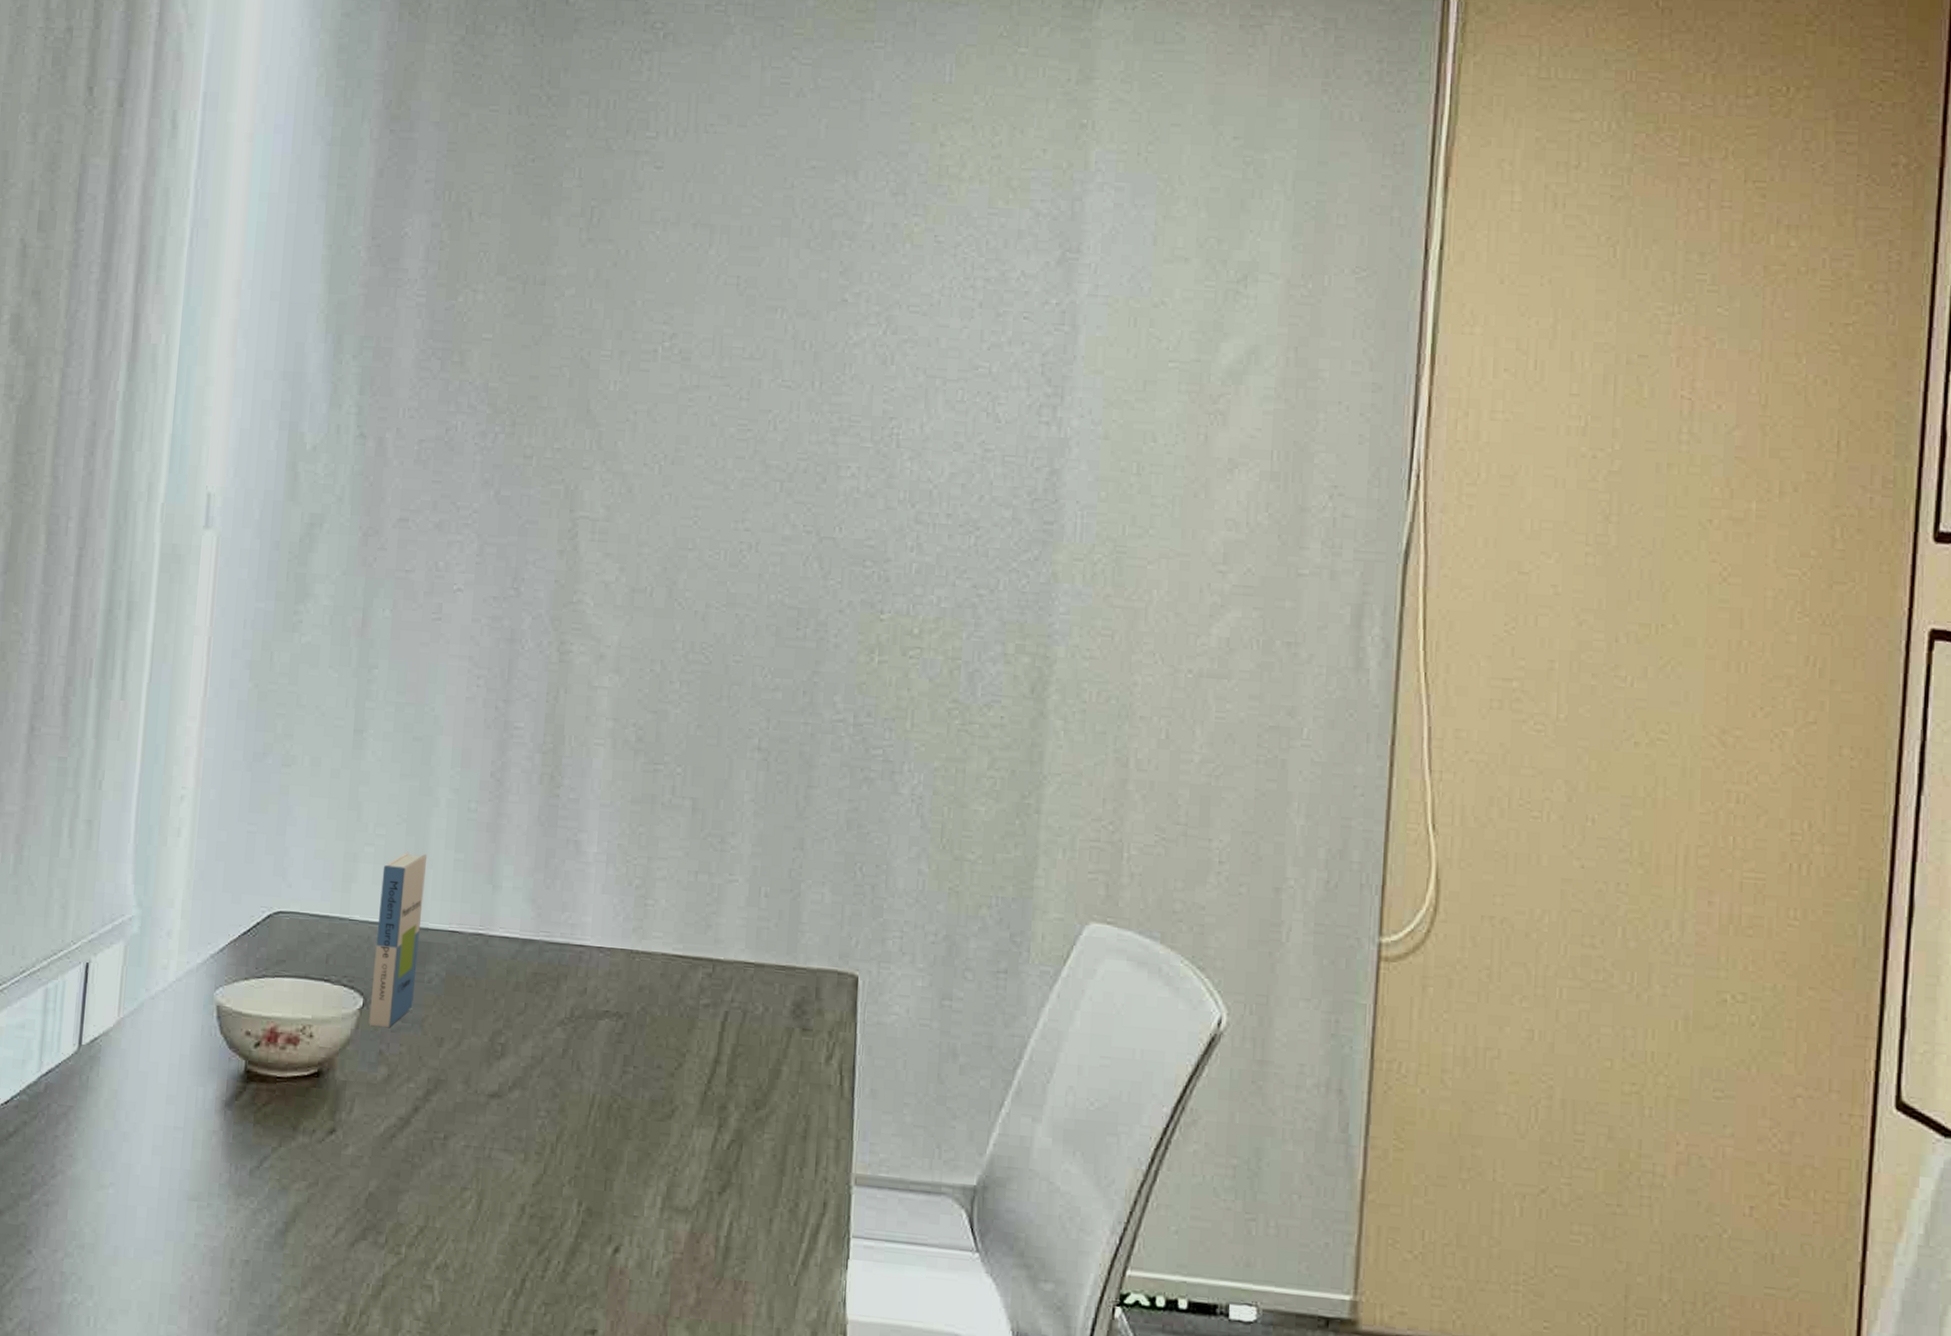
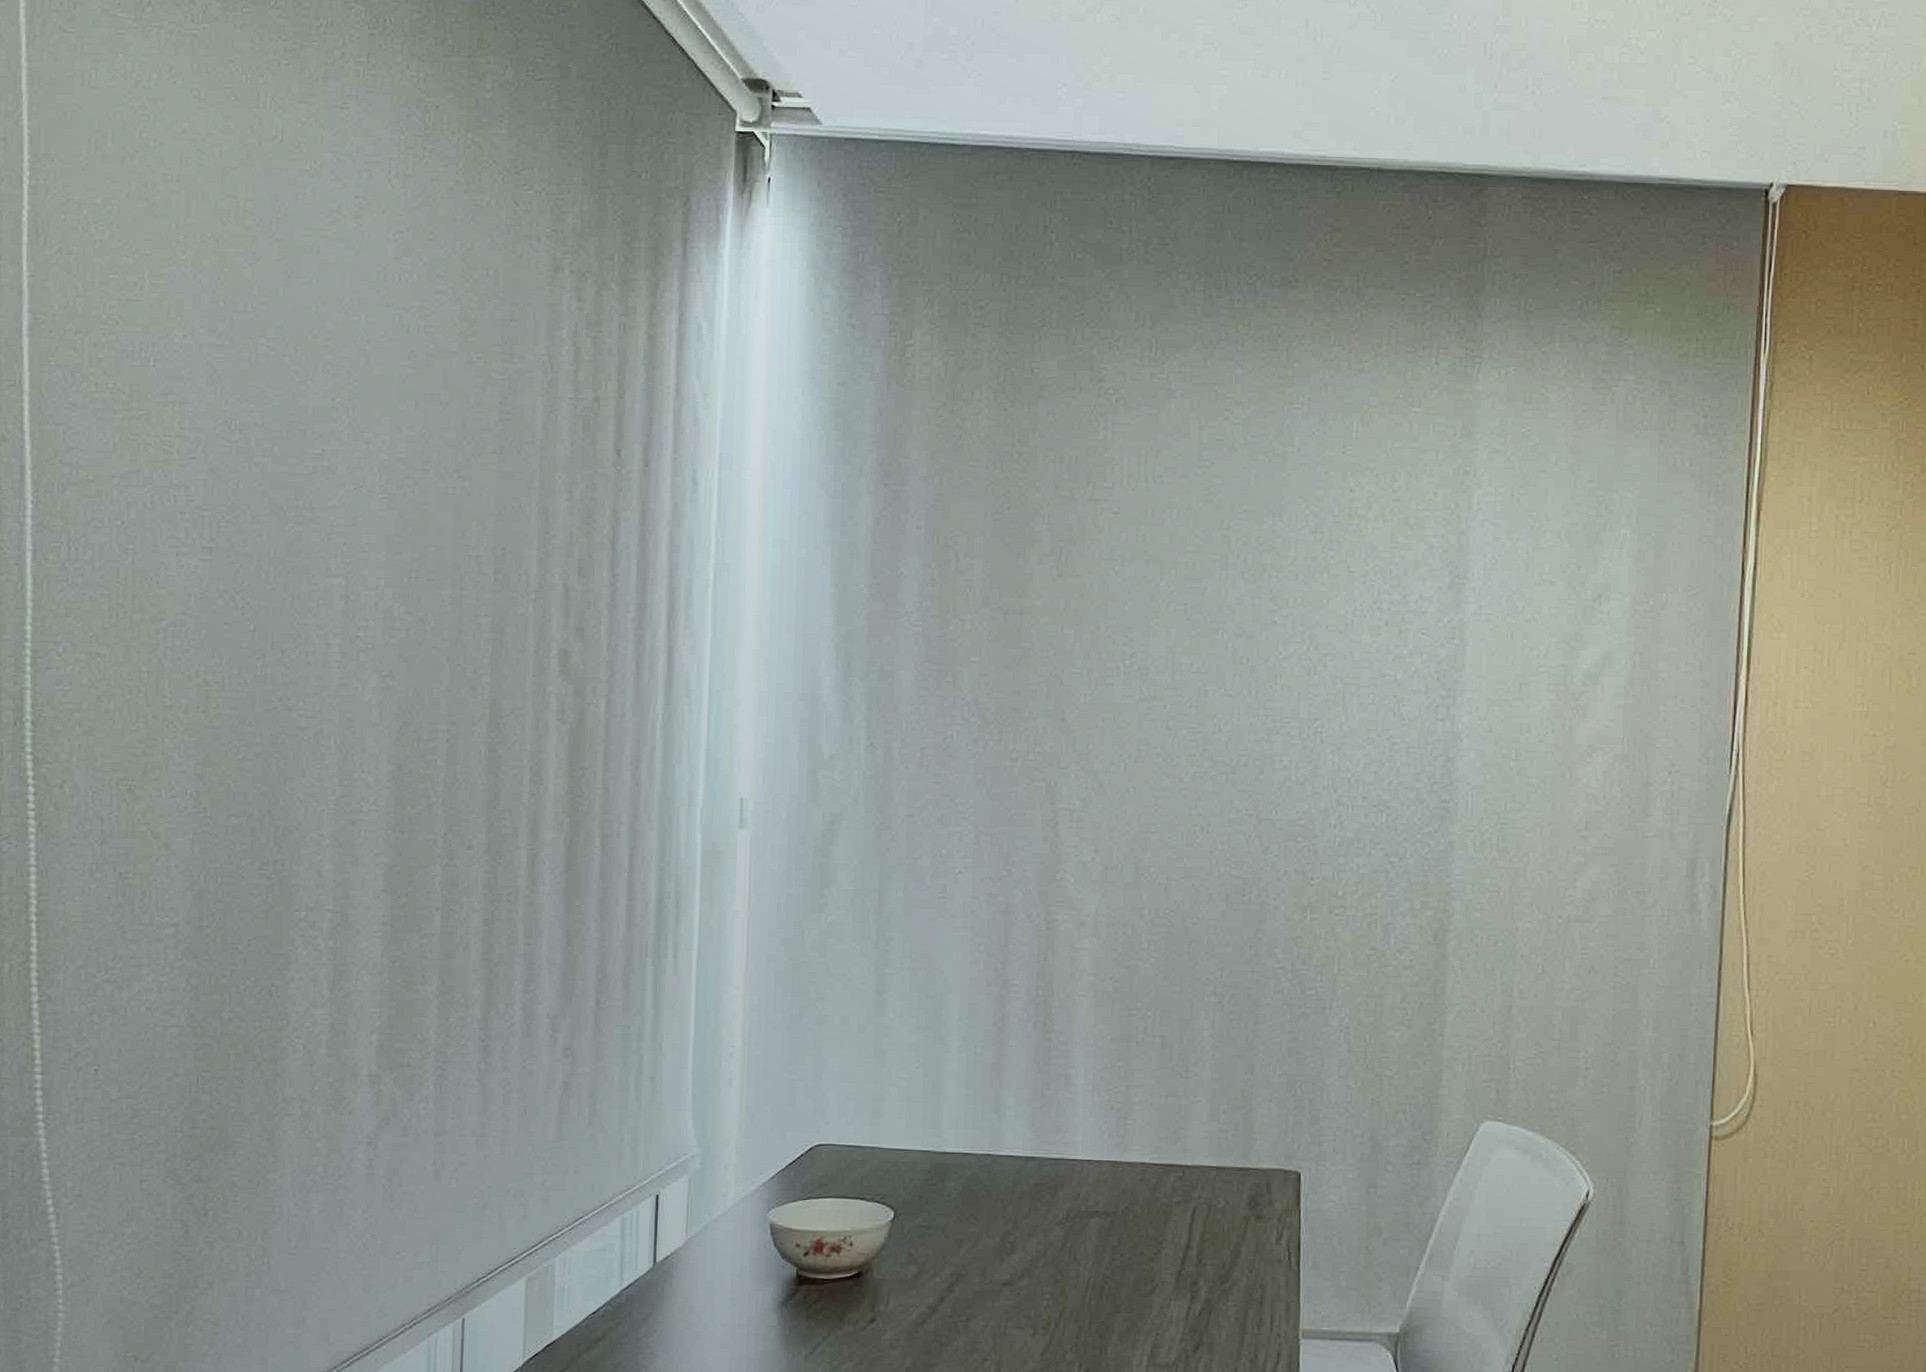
book: present [369,852,427,1028] -> none [899,1090,942,1235]

